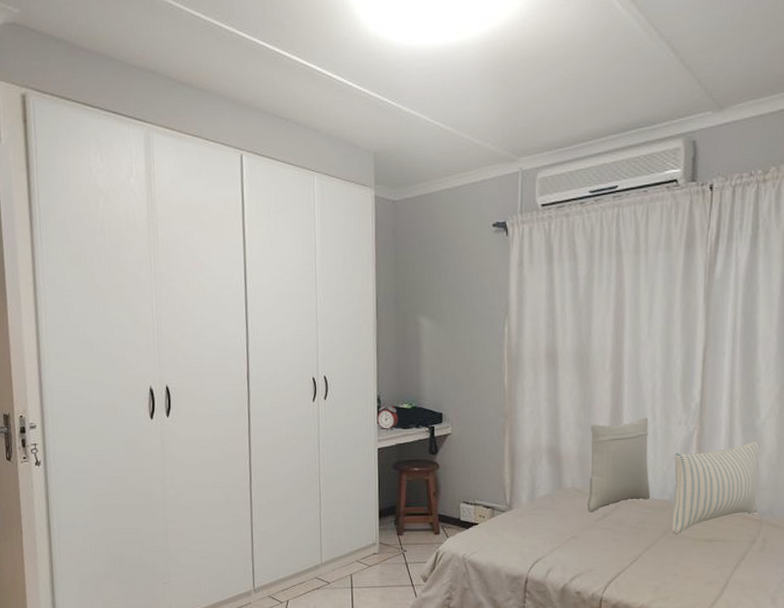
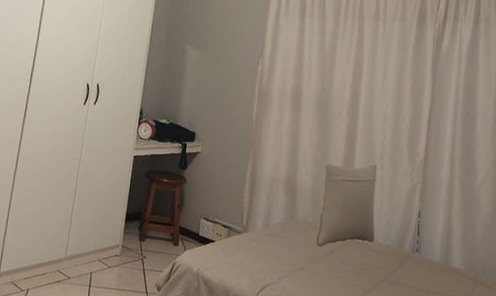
pillow: present [671,441,760,534] -> none [392,201,476,281]

